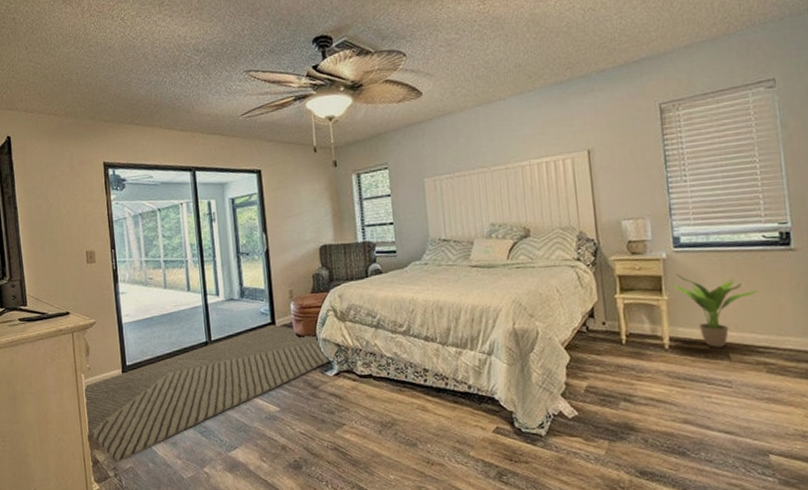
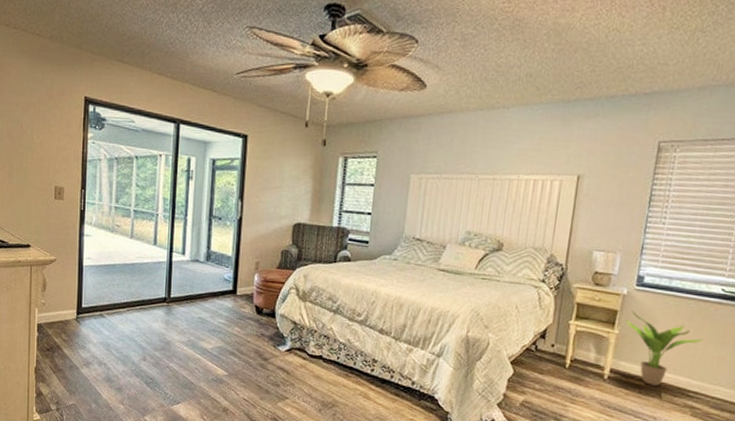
rug: present [83,324,330,463] -> none [35,292,284,398]

